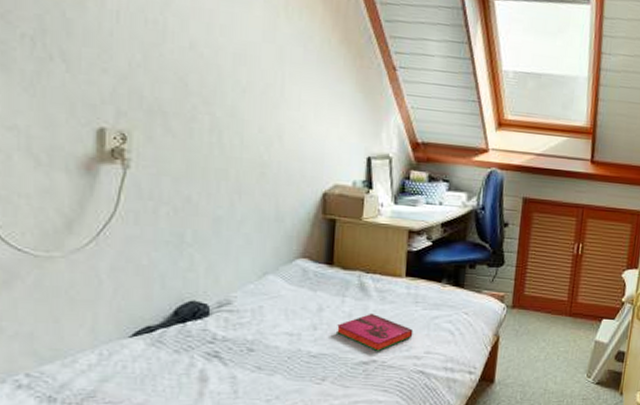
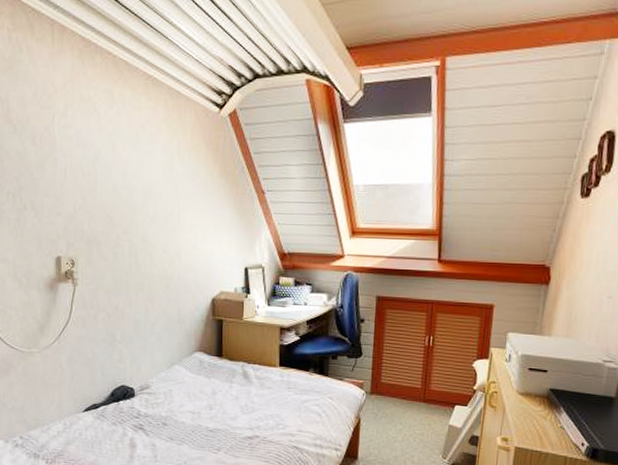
hardback book: present [337,313,413,351] -> none [227,396,288,428]

